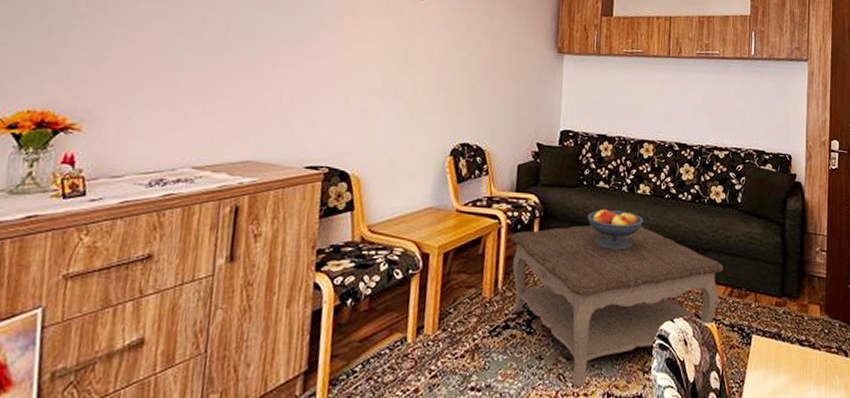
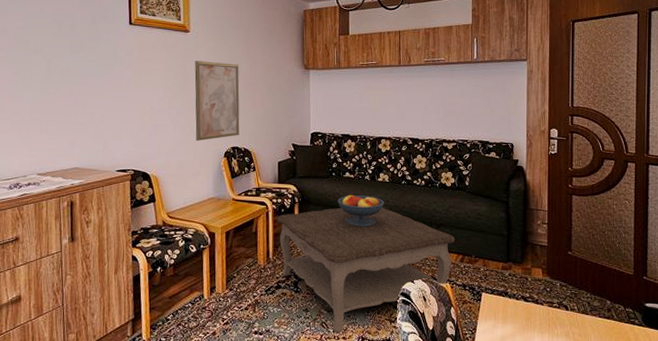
wall art: none [415,33,479,134] -> present [194,61,240,141]

